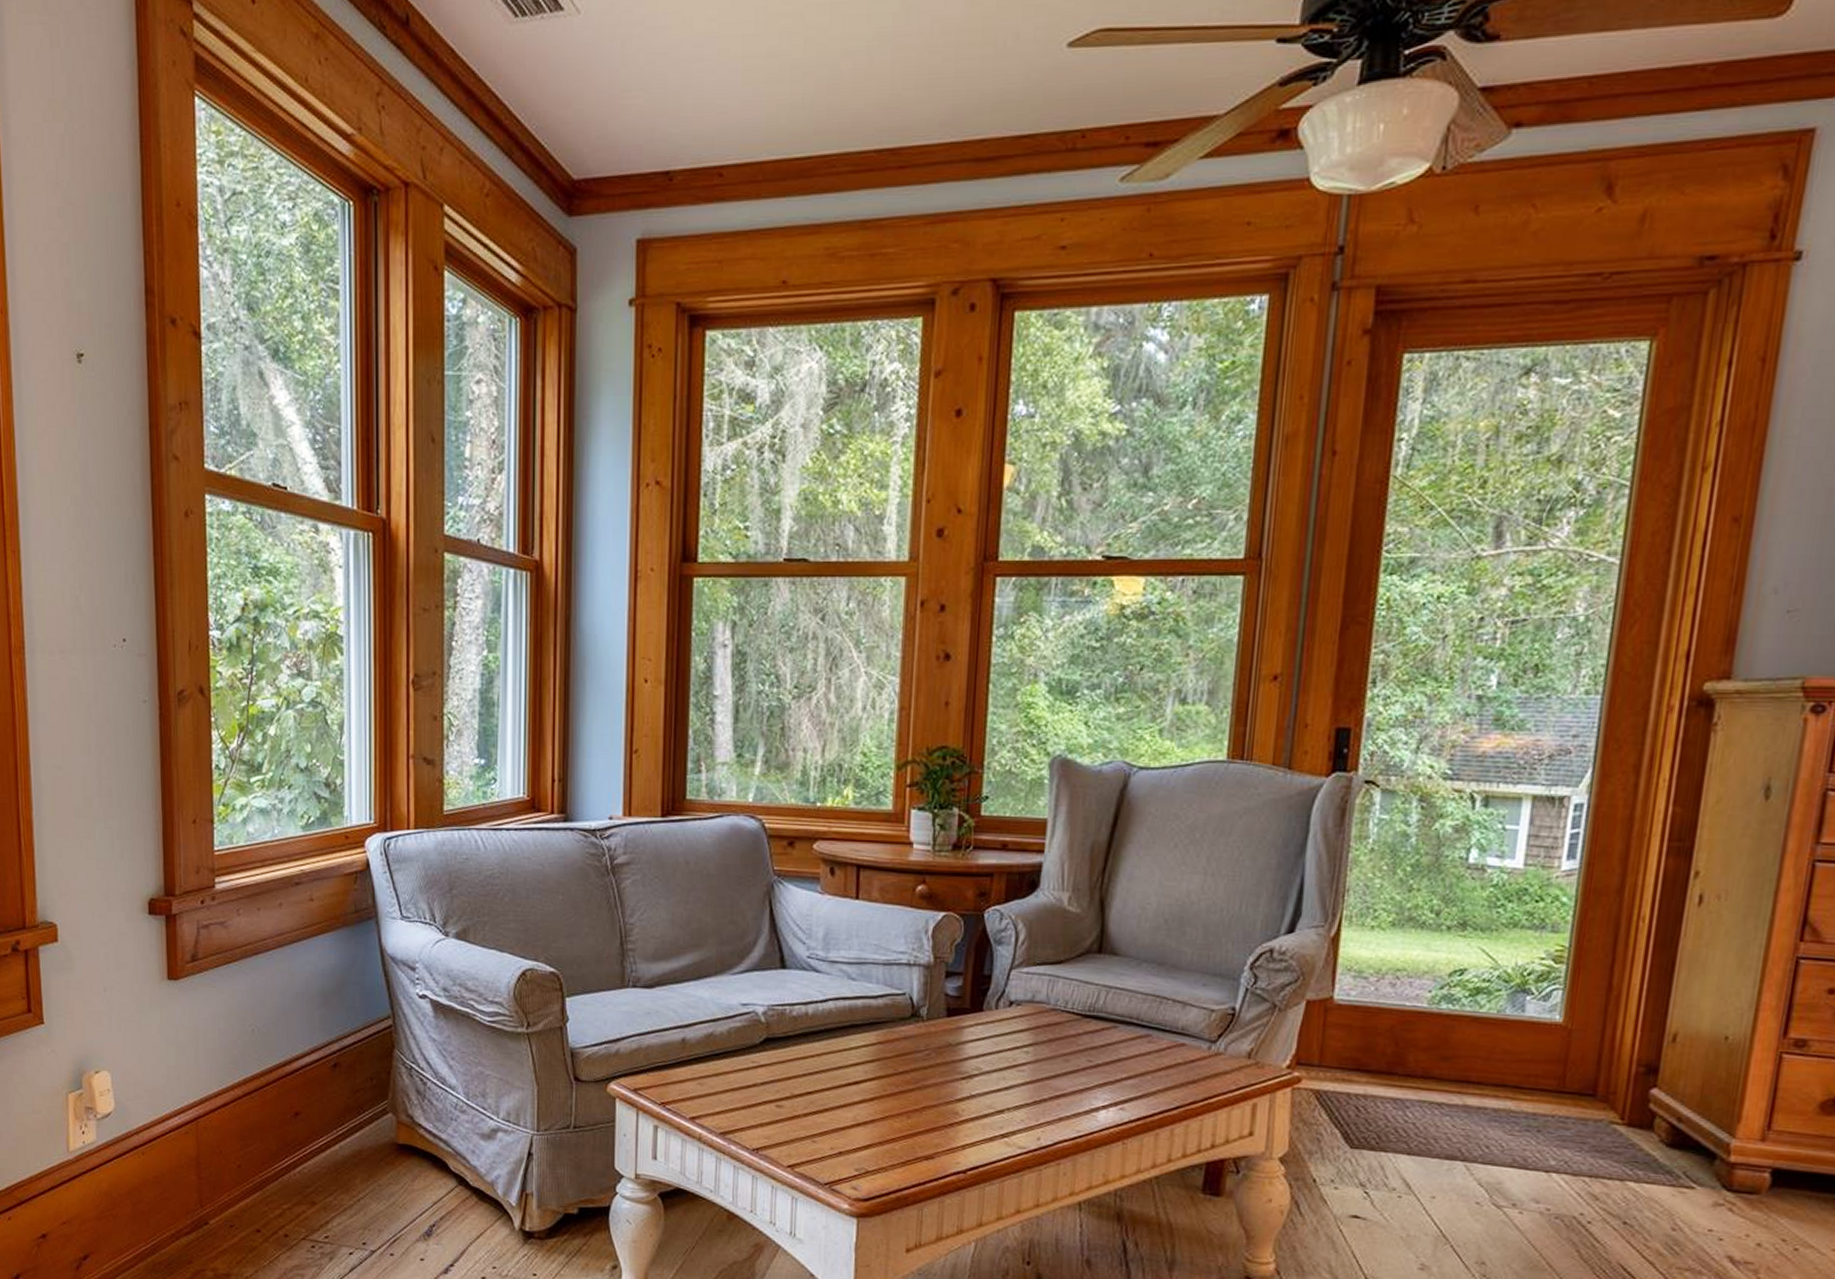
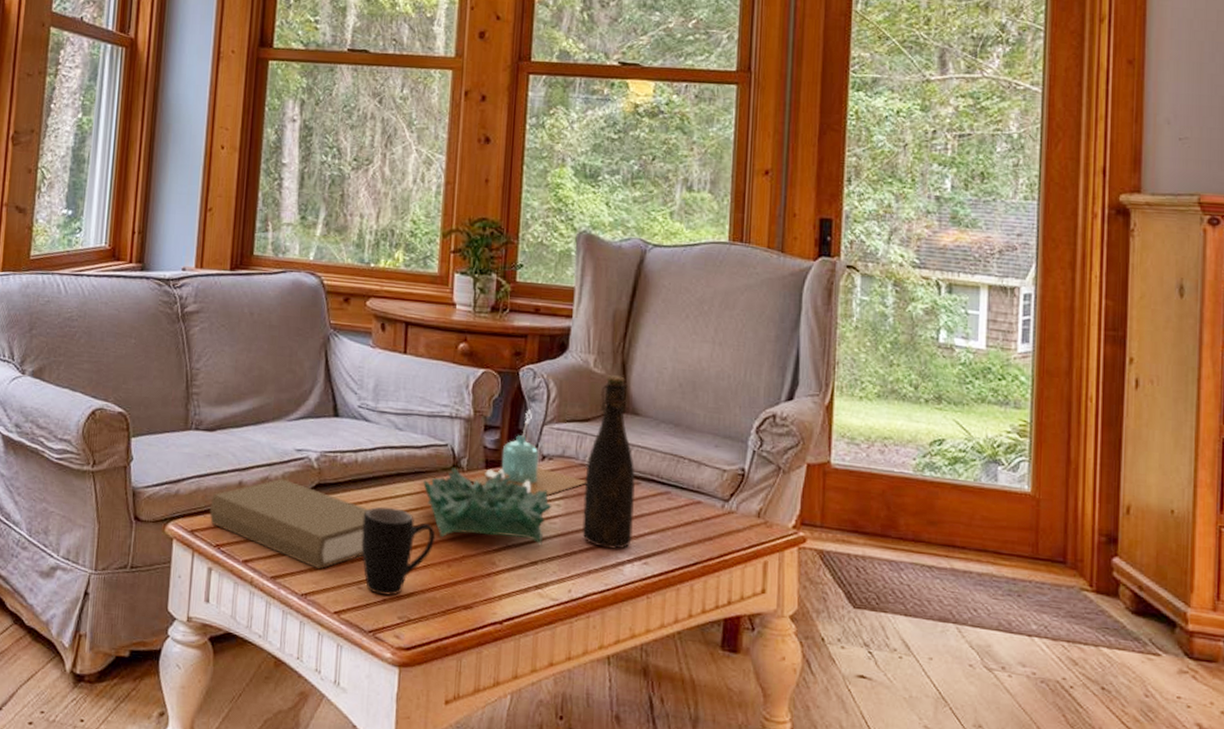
book: none [652,1034,821,1124] -> present [209,478,369,570]
mug: none [814,1059,894,1149] -> present [361,506,436,596]
decorative bowl: none [879,1017,1020,1094] -> present [423,468,552,546]
candle: none [928,953,1058,1043] -> present [468,409,586,496]
bottle: none [1053,913,1112,1095] -> present [582,375,635,549]

